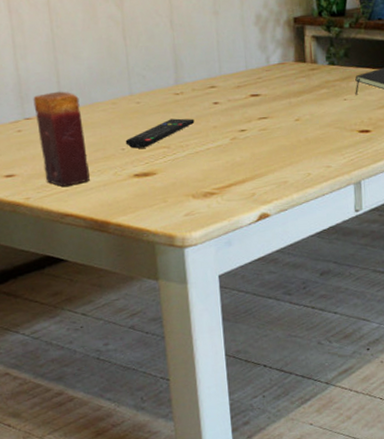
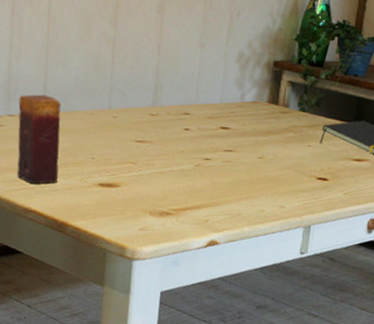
remote control: present [125,118,195,149] -> none [96,137,164,161]

